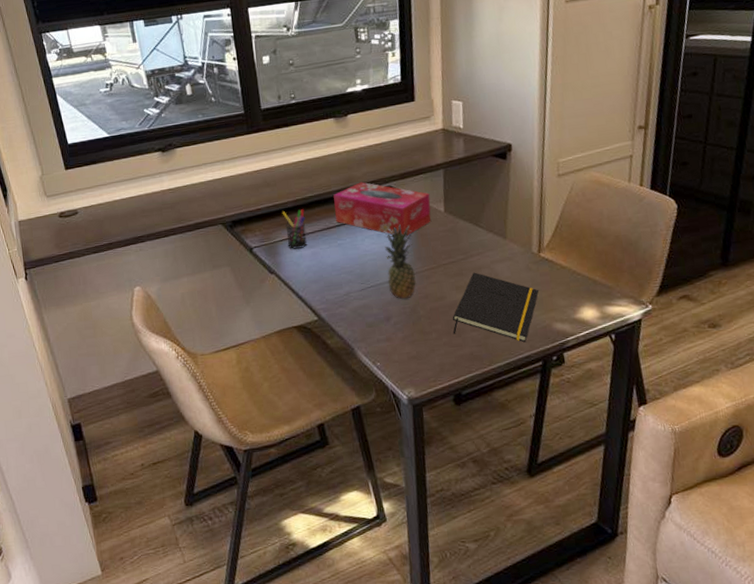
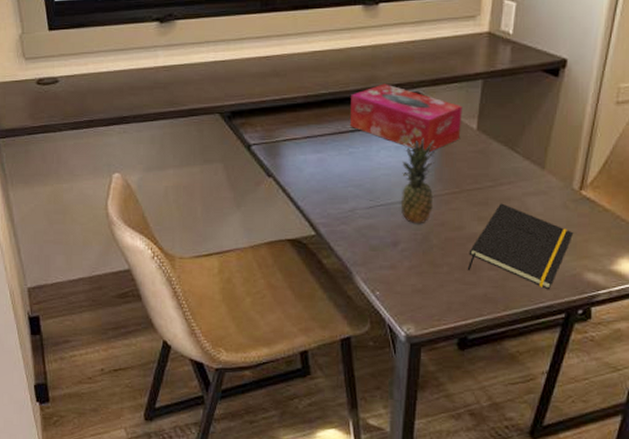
pen holder: present [282,209,307,249] -> none [289,107,315,152]

